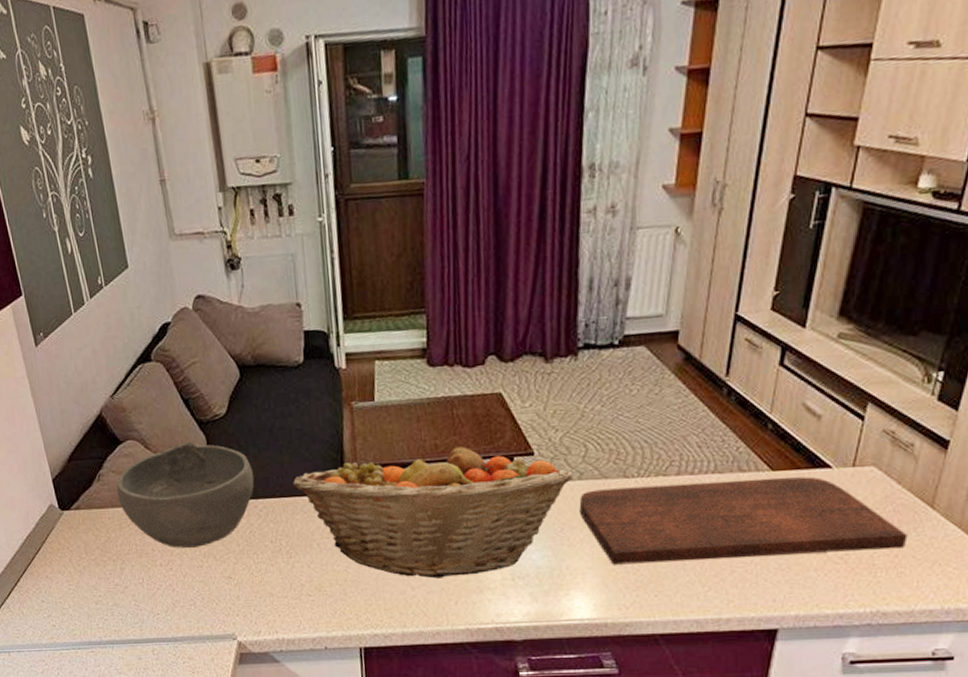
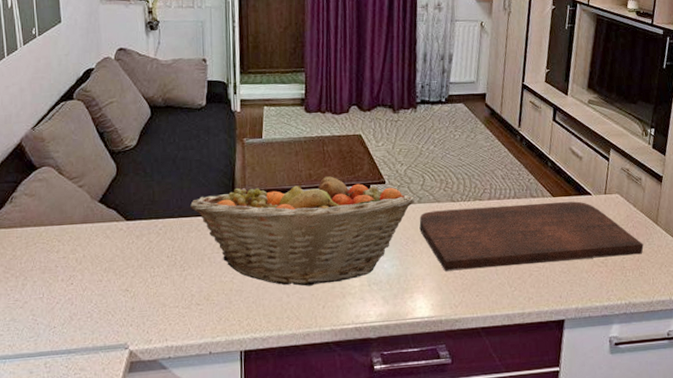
bowl: present [116,441,255,548] -> none [28,168,157,264]

